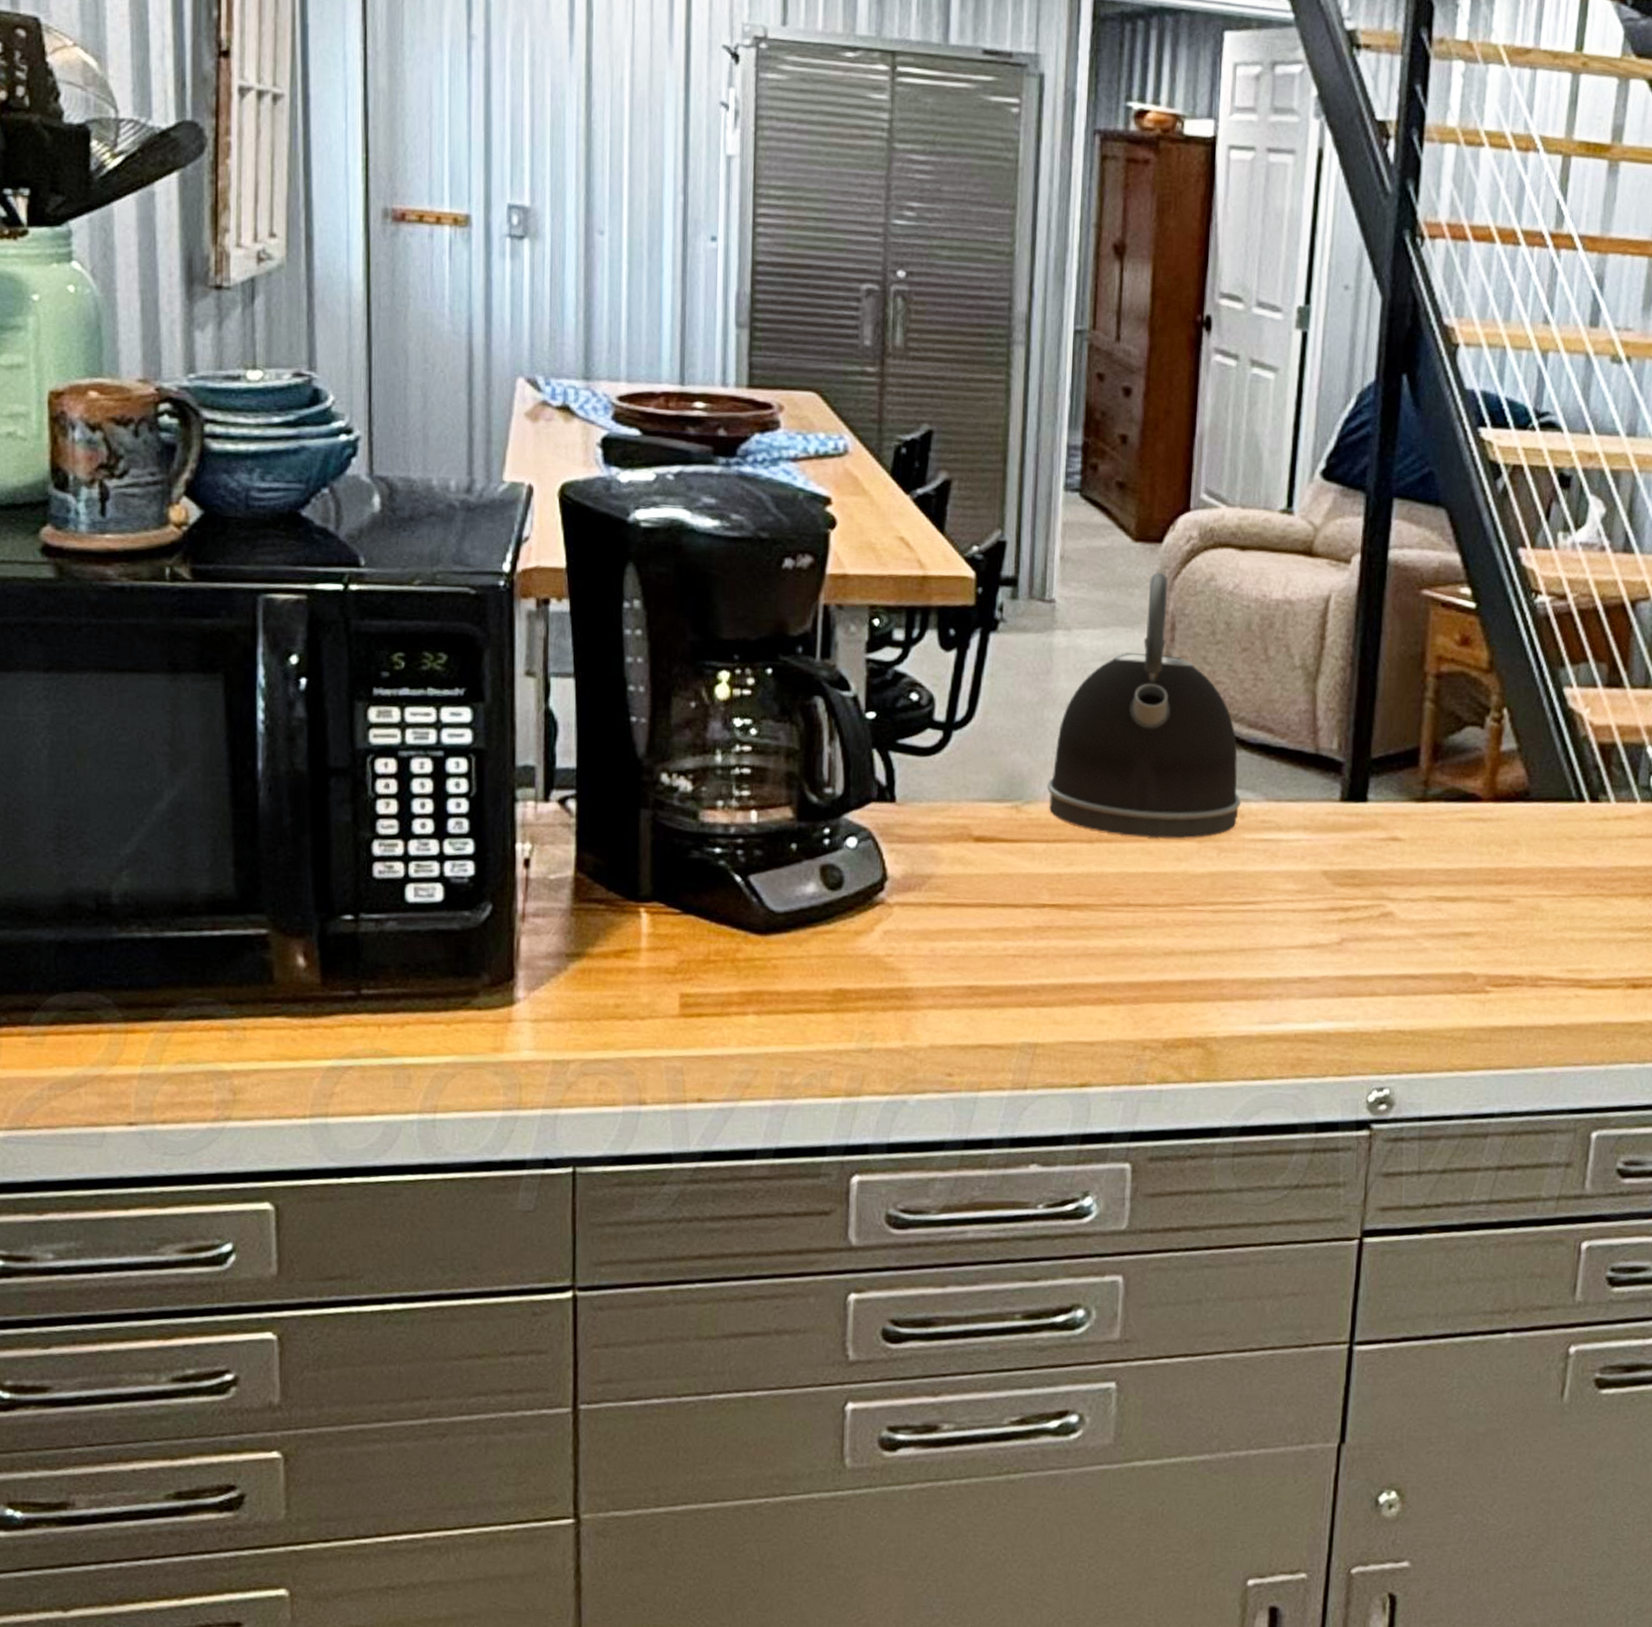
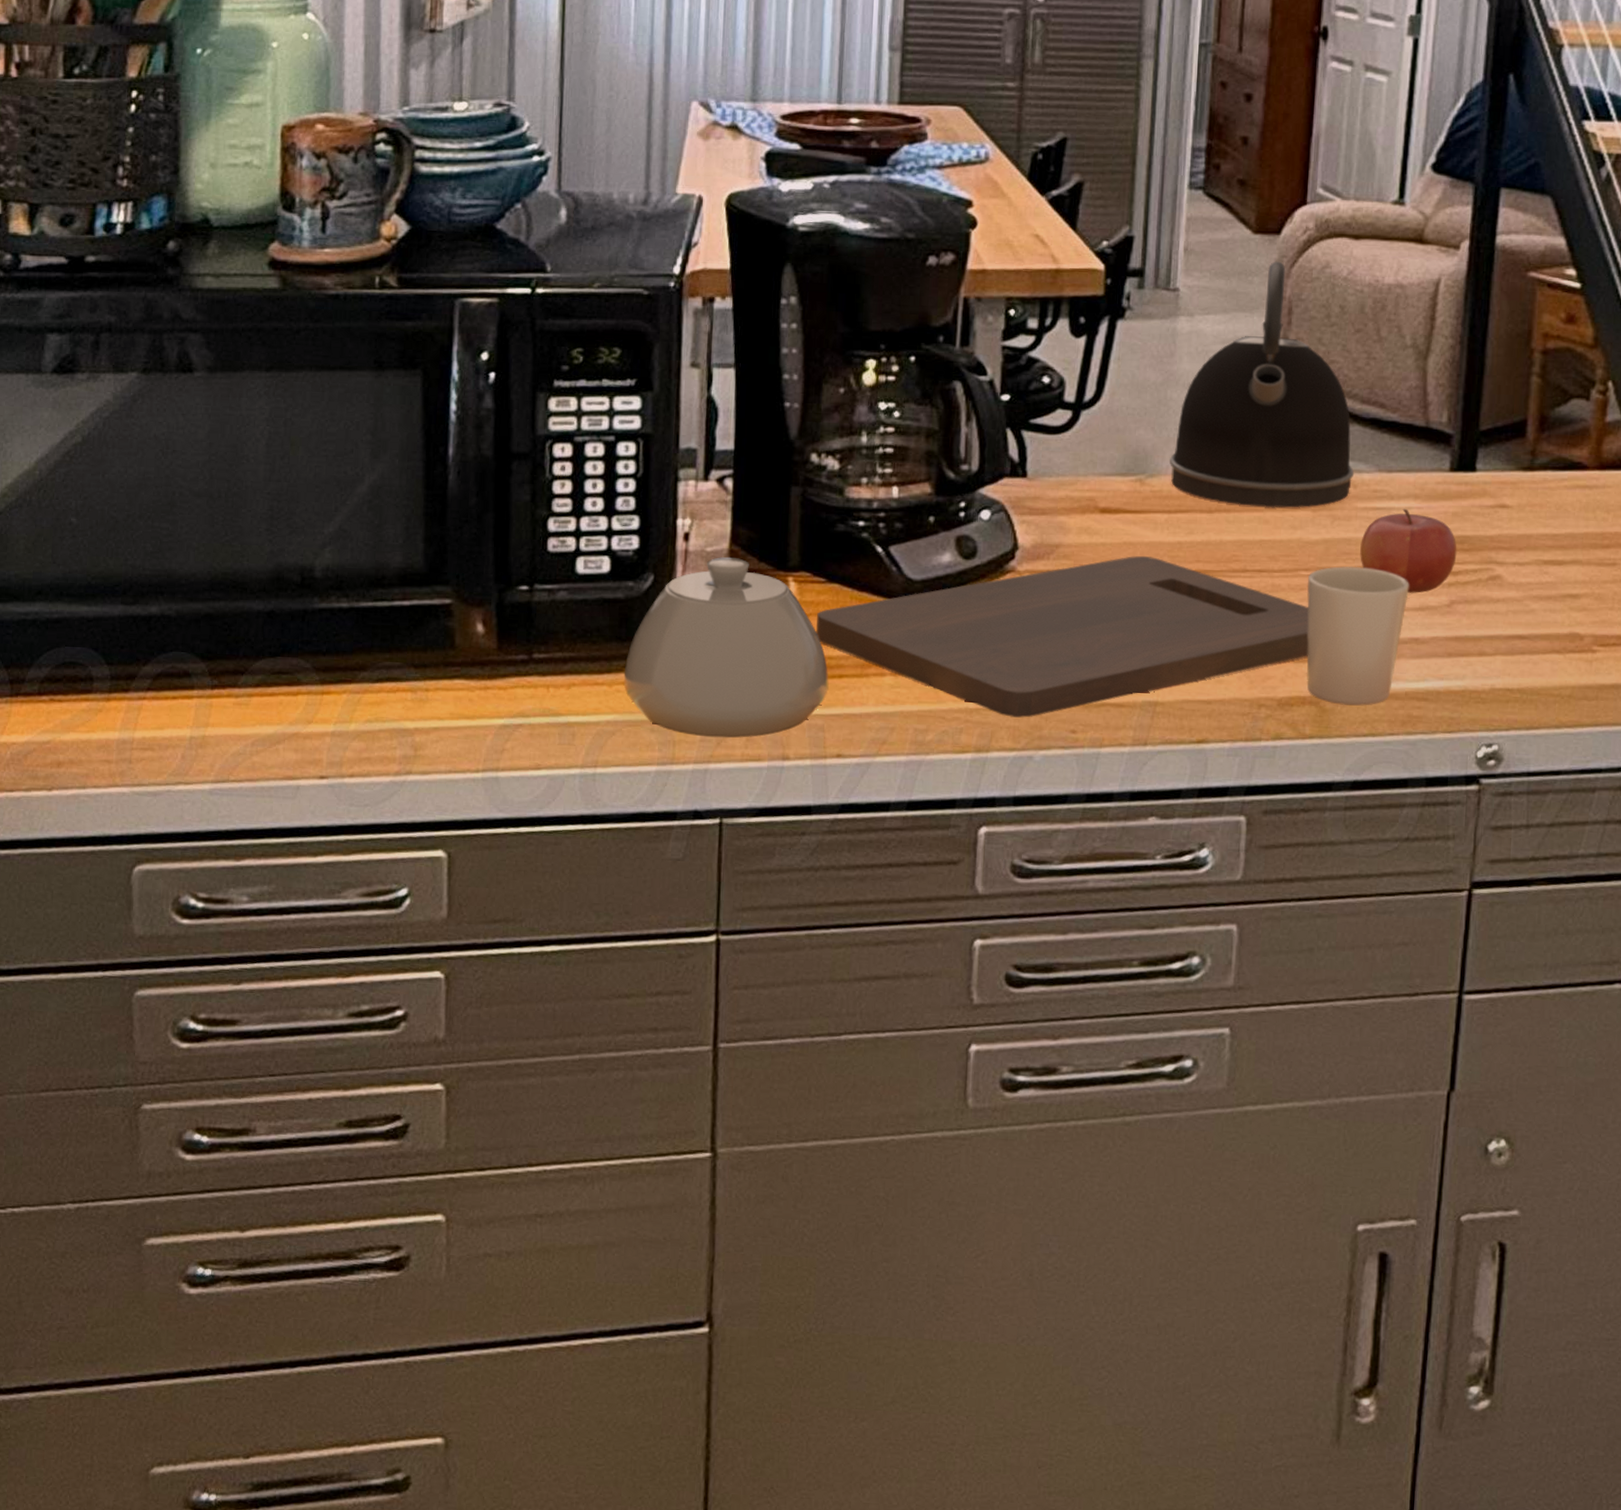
sugar bowl: none [462,885,687,1082] -> present [623,556,829,739]
cutting board: none [671,887,1195,1060] -> present [816,555,1309,718]
mug: none [1192,900,1299,1048] -> present [1306,566,1409,706]
fruit: none [1247,840,1348,930] -> present [1360,508,1457,593]

